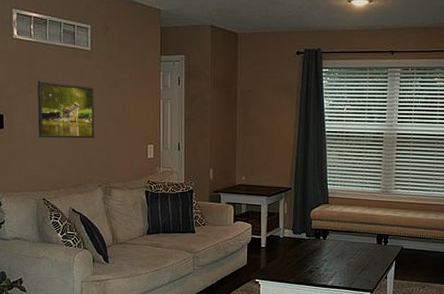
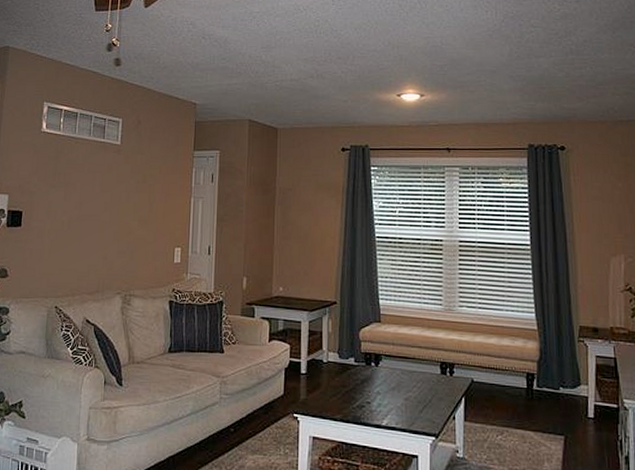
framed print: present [37,81,95,139] -> none [57,176,121,240]

